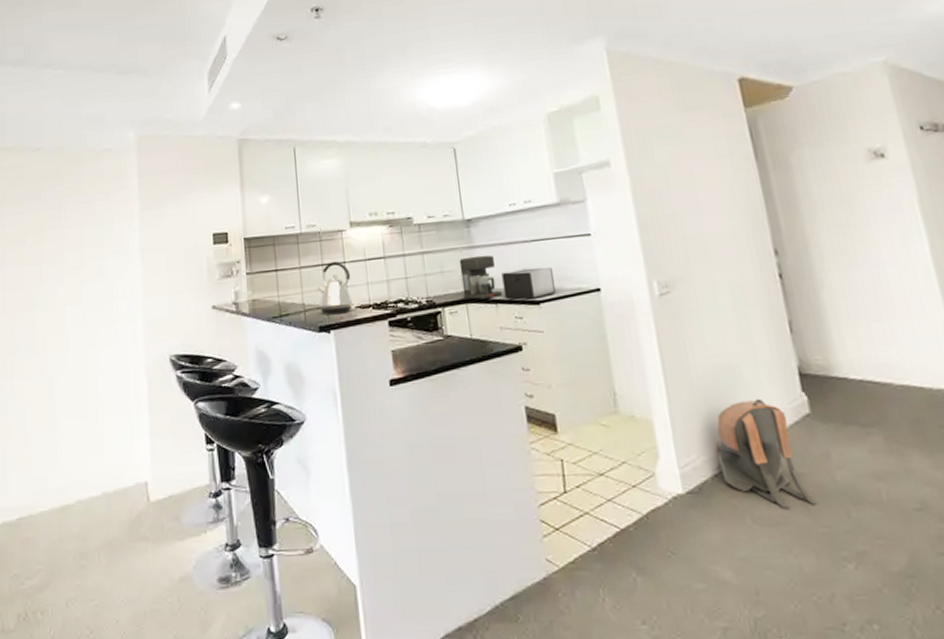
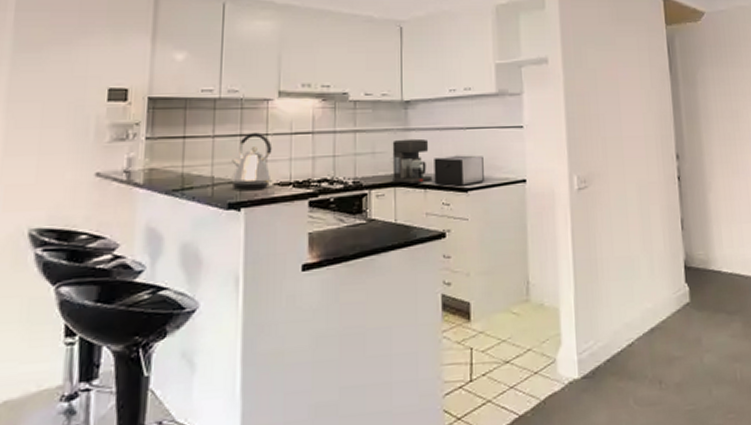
backpack: present [715,398,818,509] -> none [611,288,688,389]

